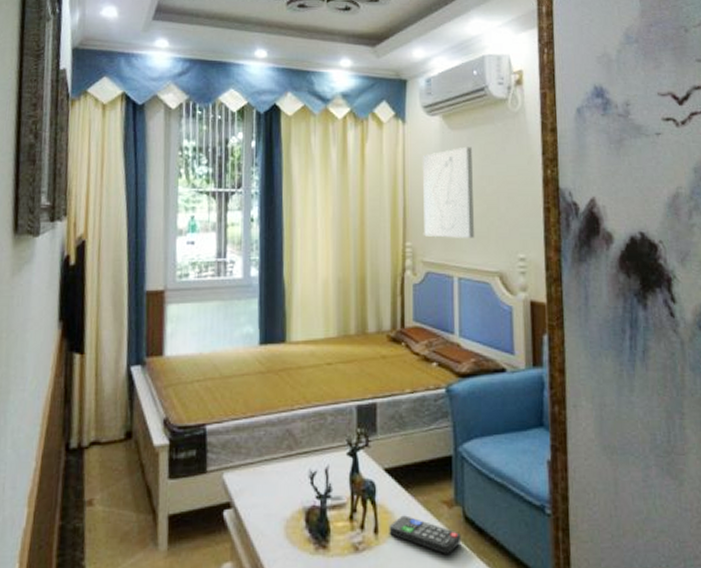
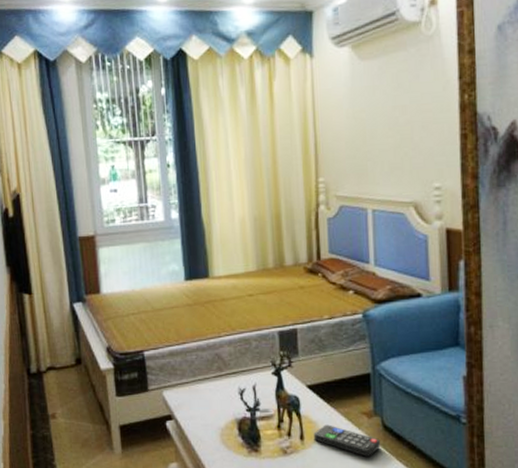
wall art: present [422,146,475,238] -> none [331,76,389,172]

